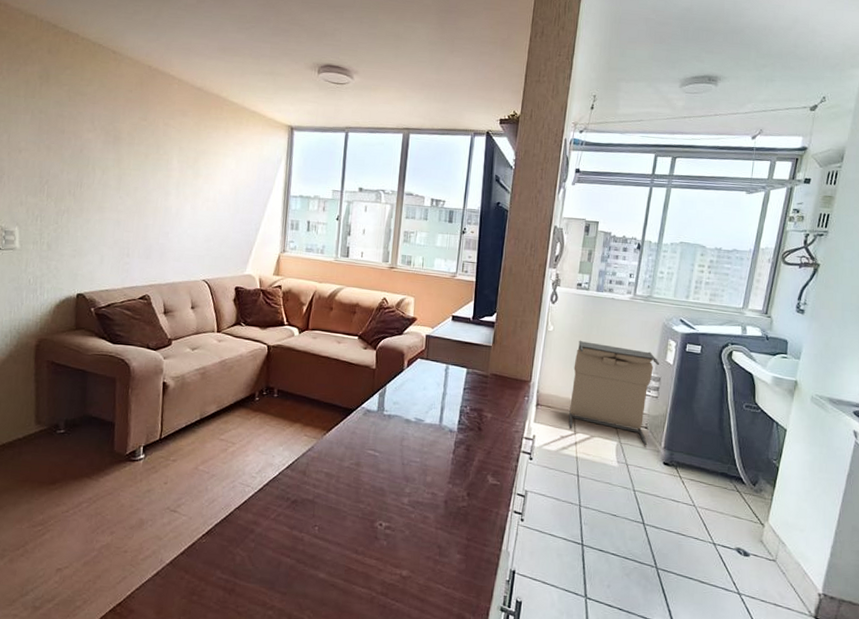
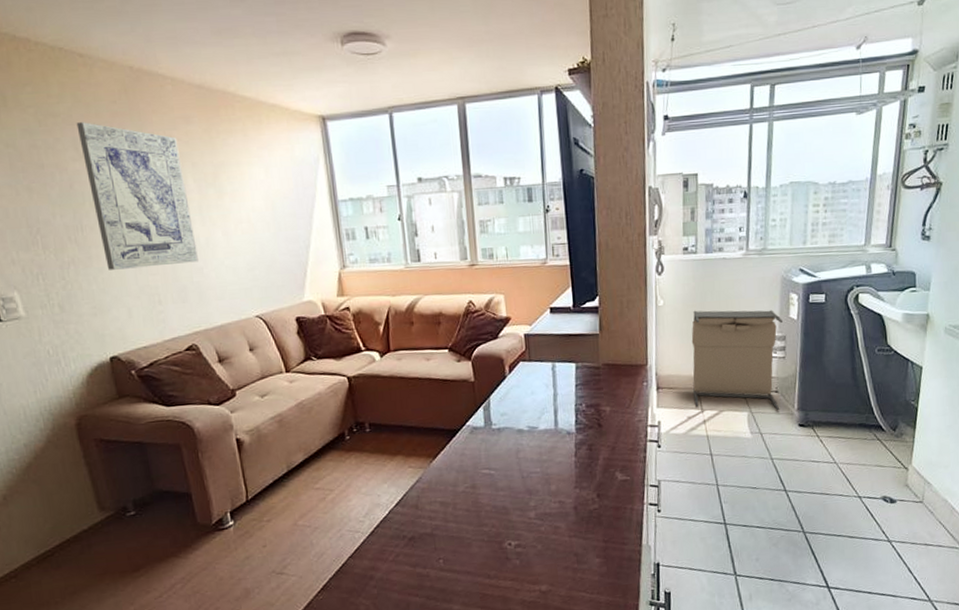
wall art: none [93,102,172,227] -> present [76,122,198,270]

